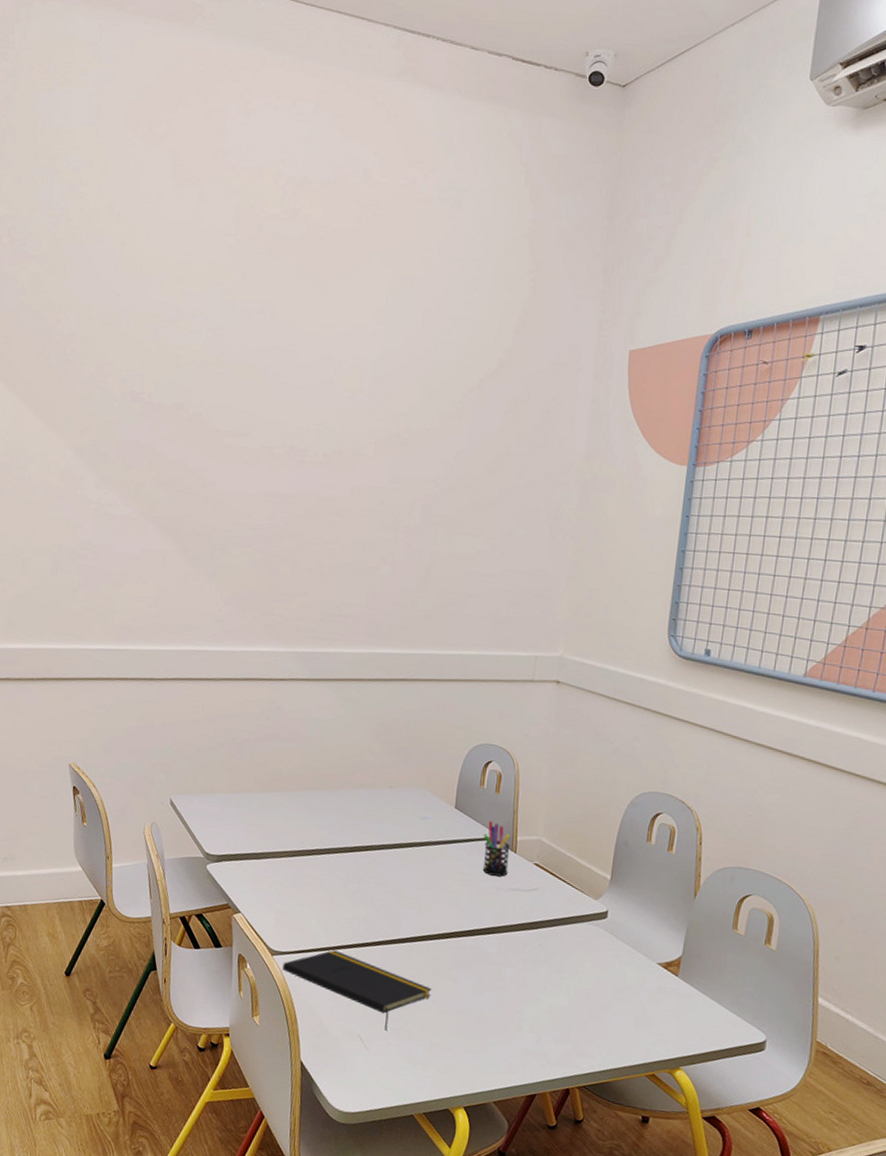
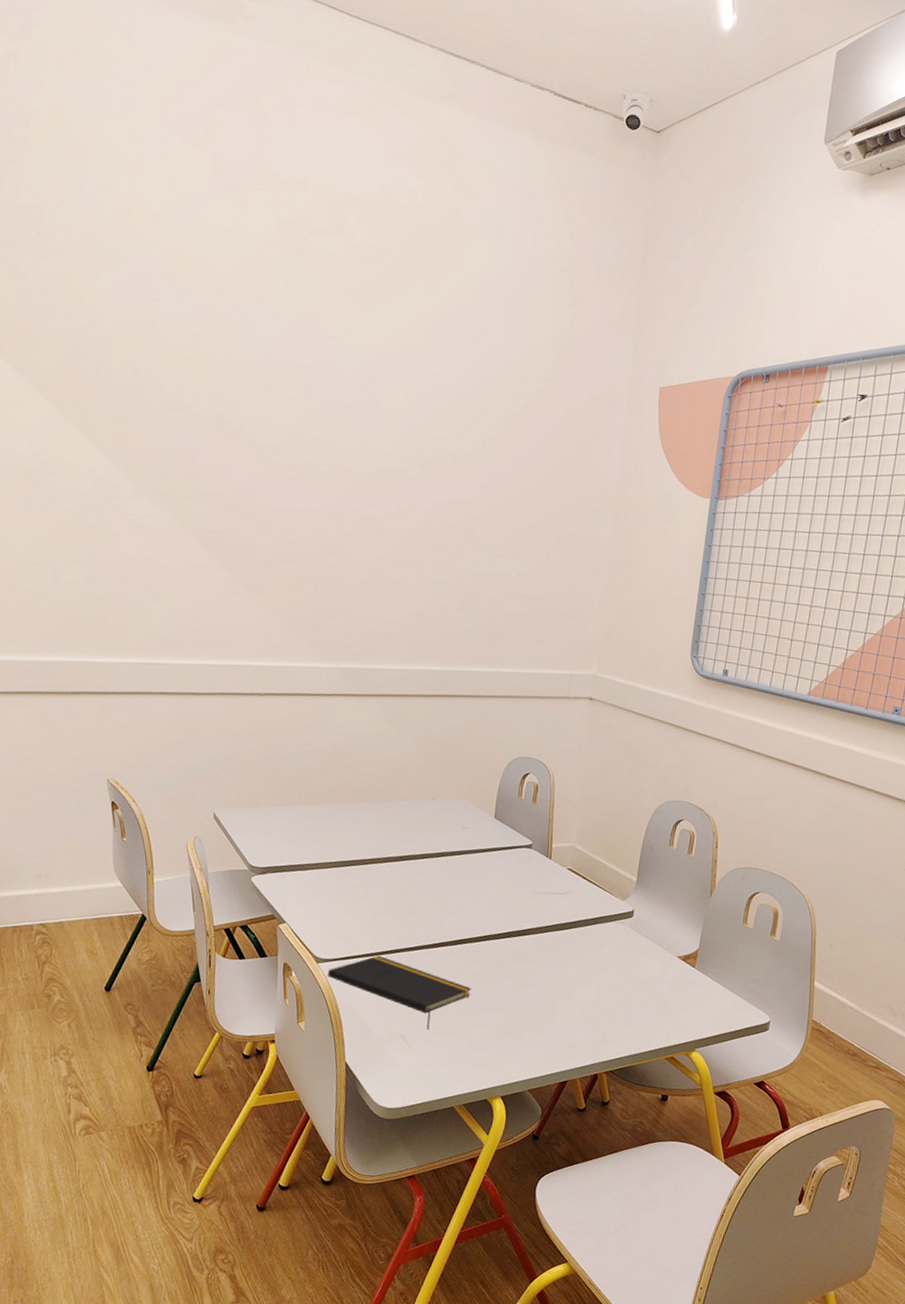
pen holder: present [482,821,510,877] -> none [520,830,546,882]

